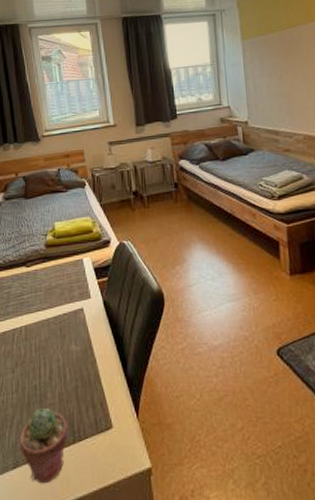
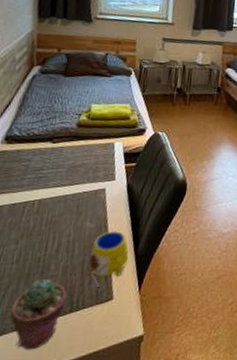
mug: none [82,352,120,414] -> present [89,231,129,287]

